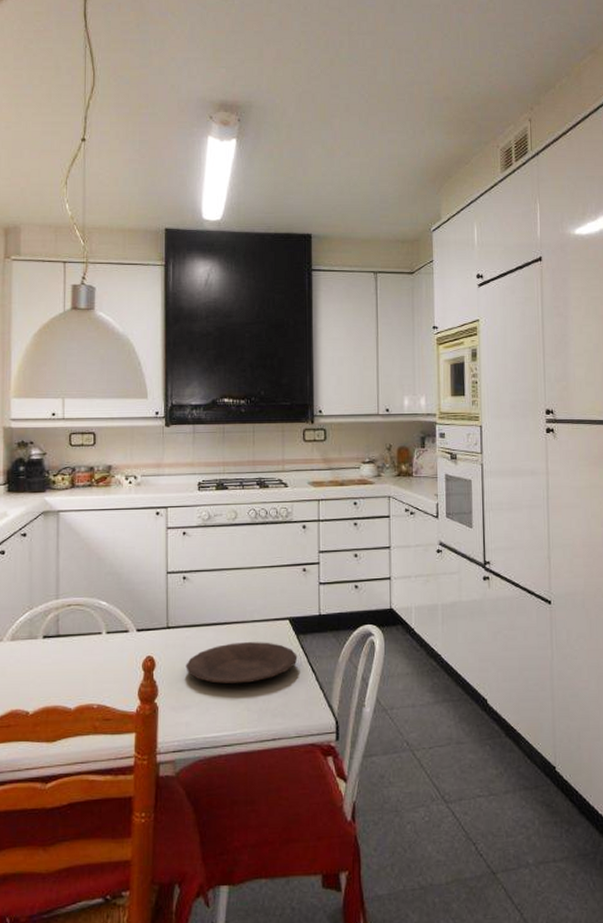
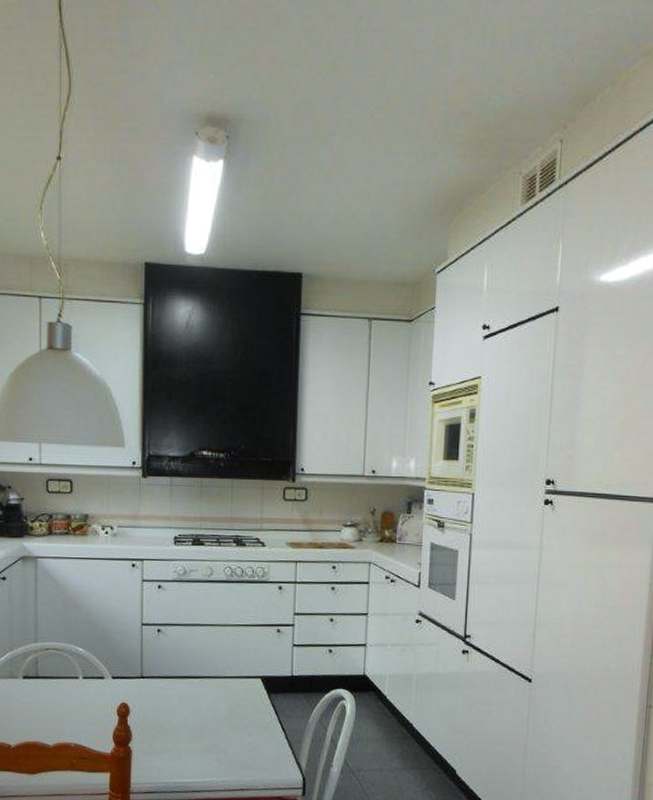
plate: present [186,642,298,685] -> none [159,696,268,736]

